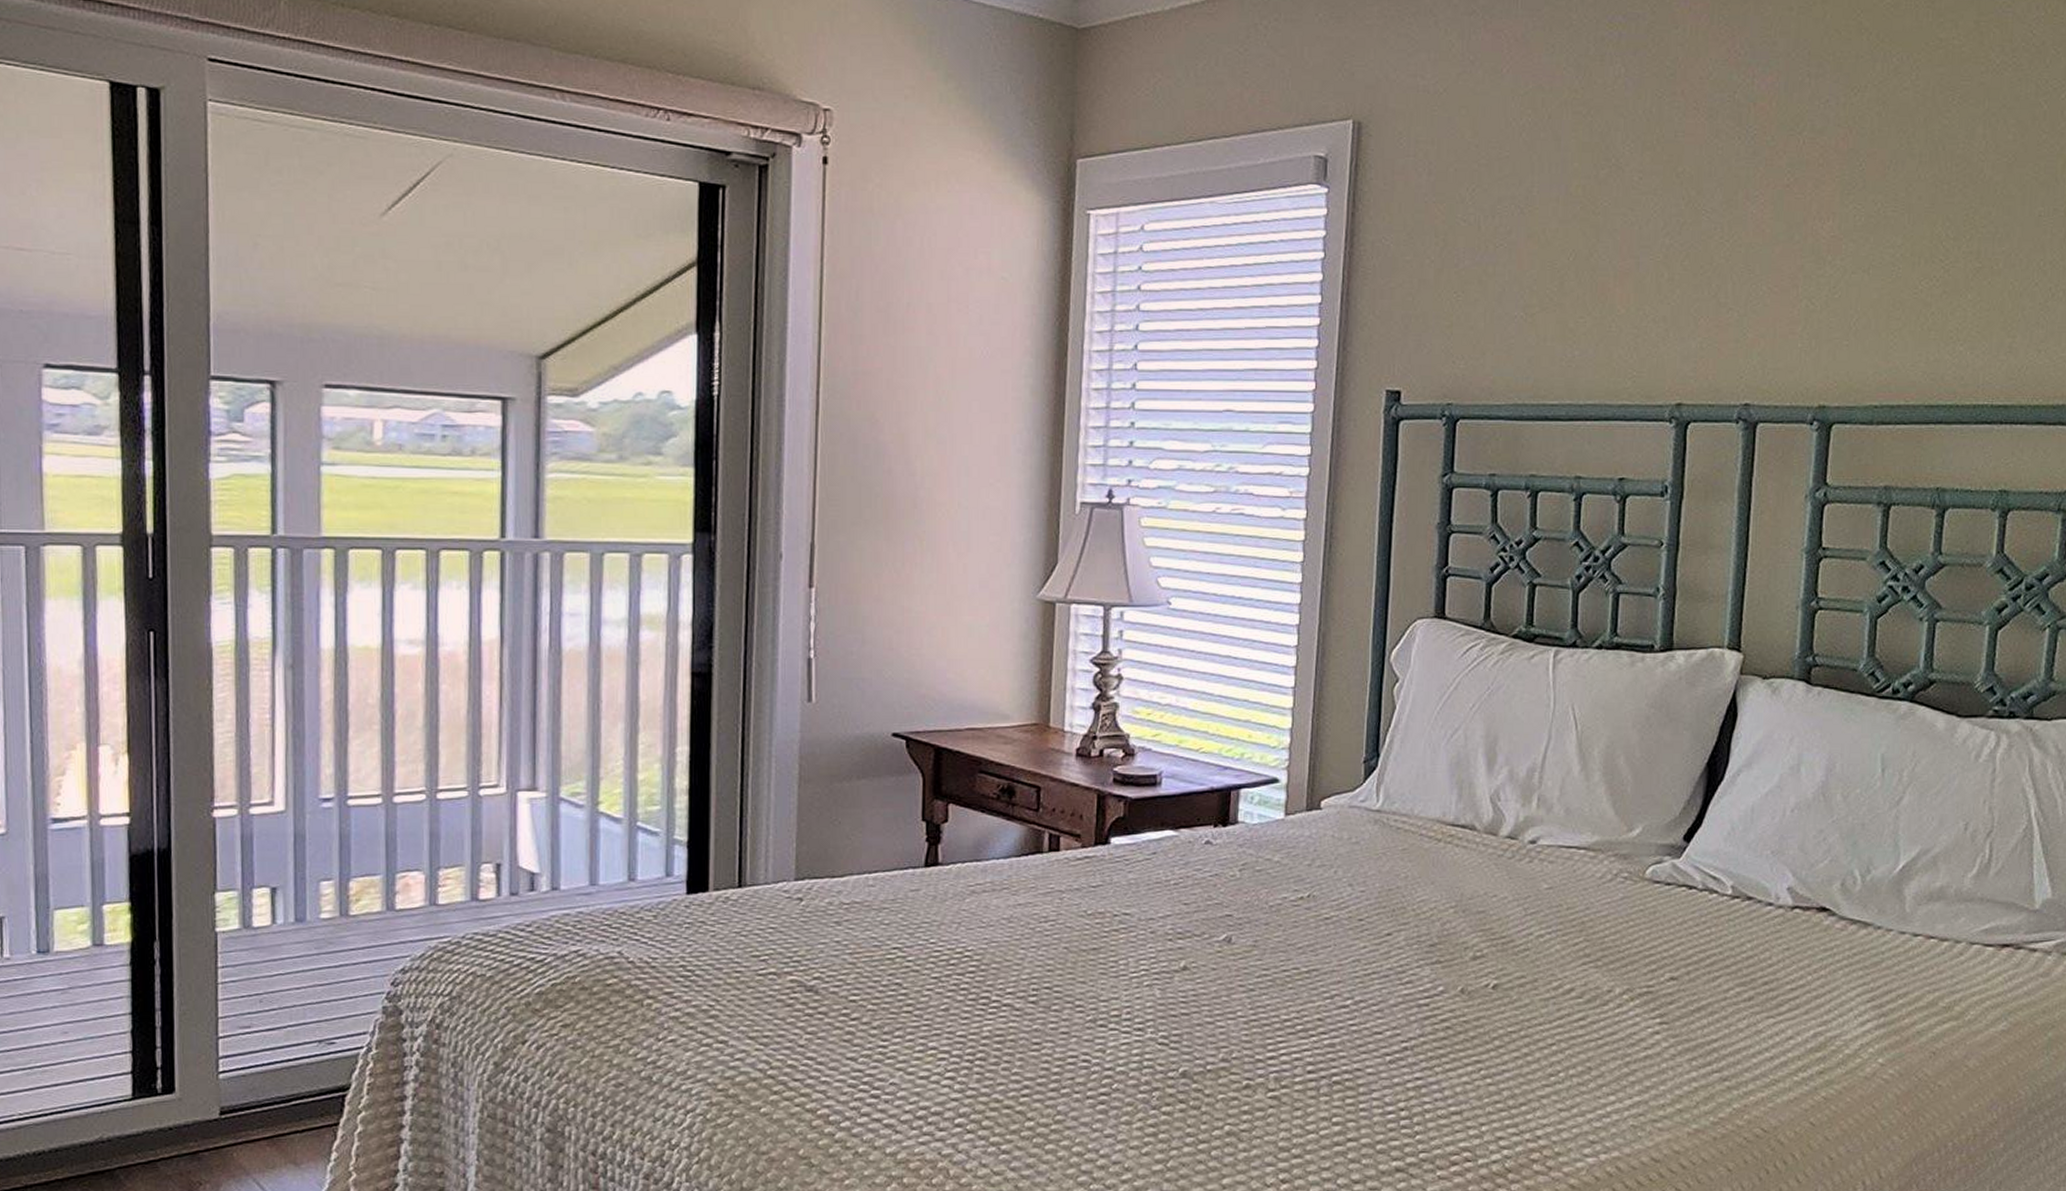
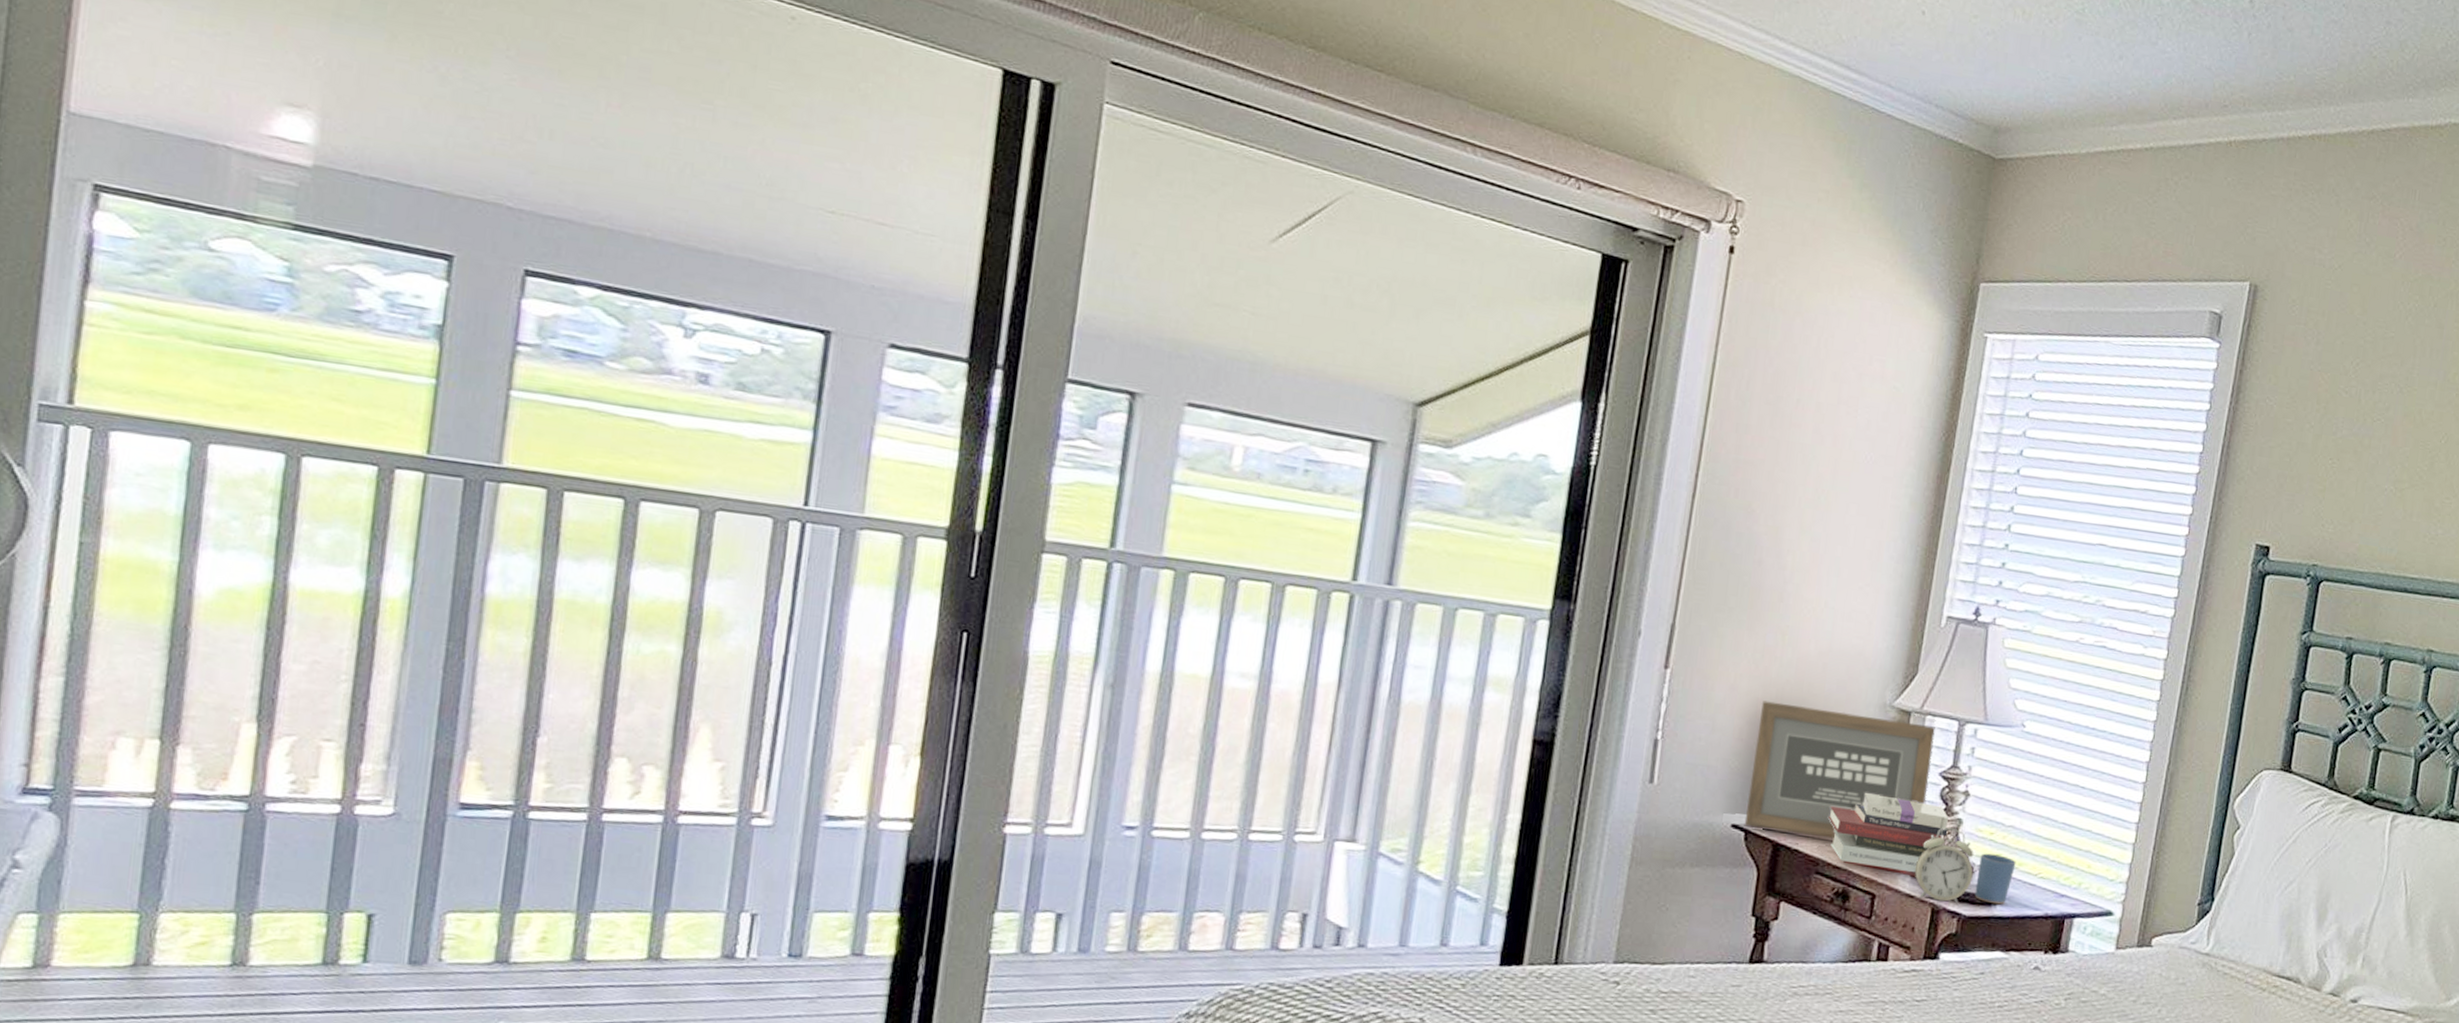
picture frame: none [904,608,1081,737] -> present [1744,700,1935,839]
books: none [985,687,1105,766] -> present [1827,792,1948,877]
alarm clock: none [1076,713,1135,789] -> present [1914,827,1974,906]
mug: none [1138,734,1176,784] -> present [1974,853,2016,905]

